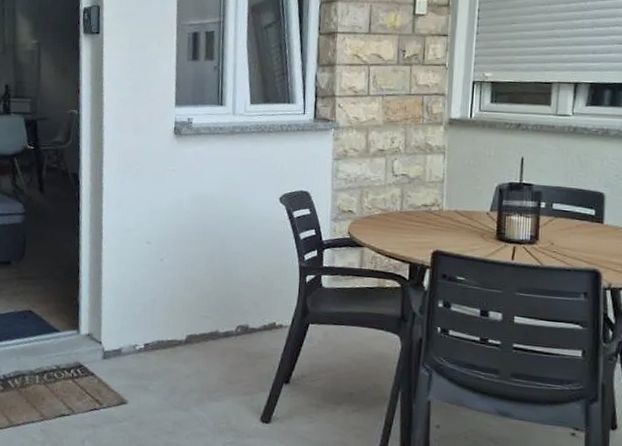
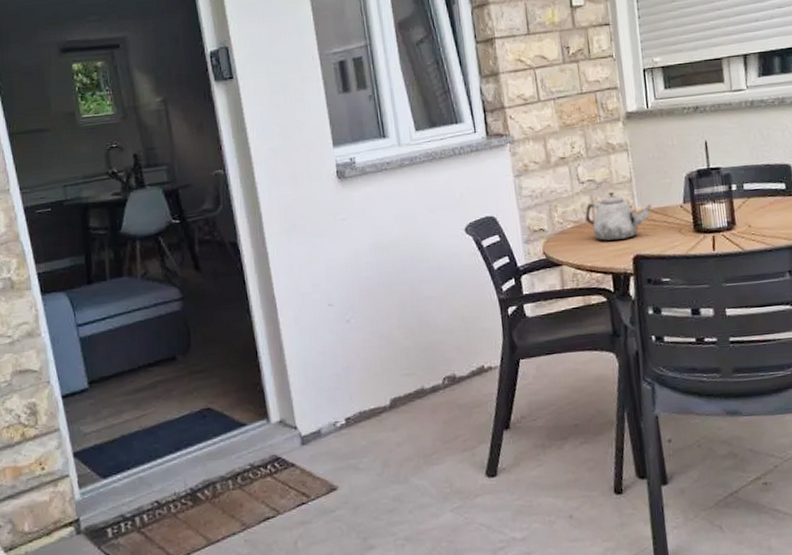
teapot: none [393,189,459,235] -> present [585,192,652,242]

